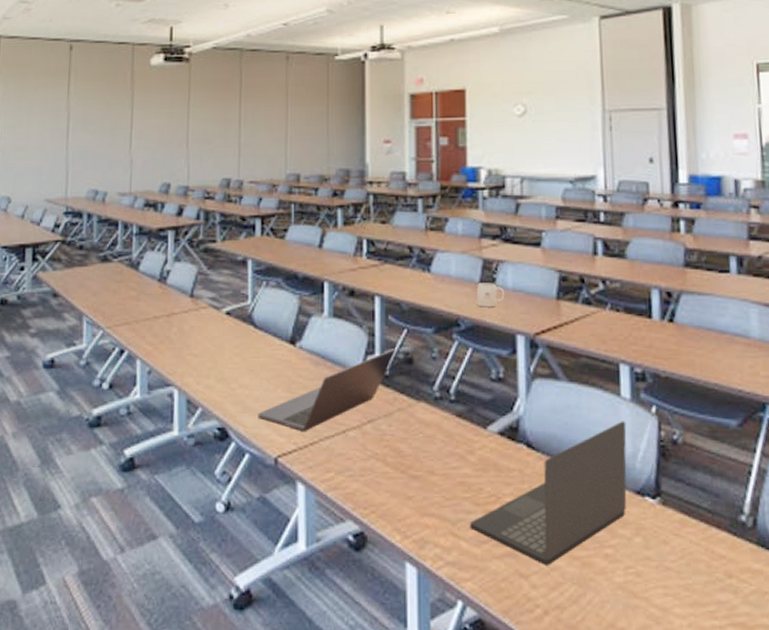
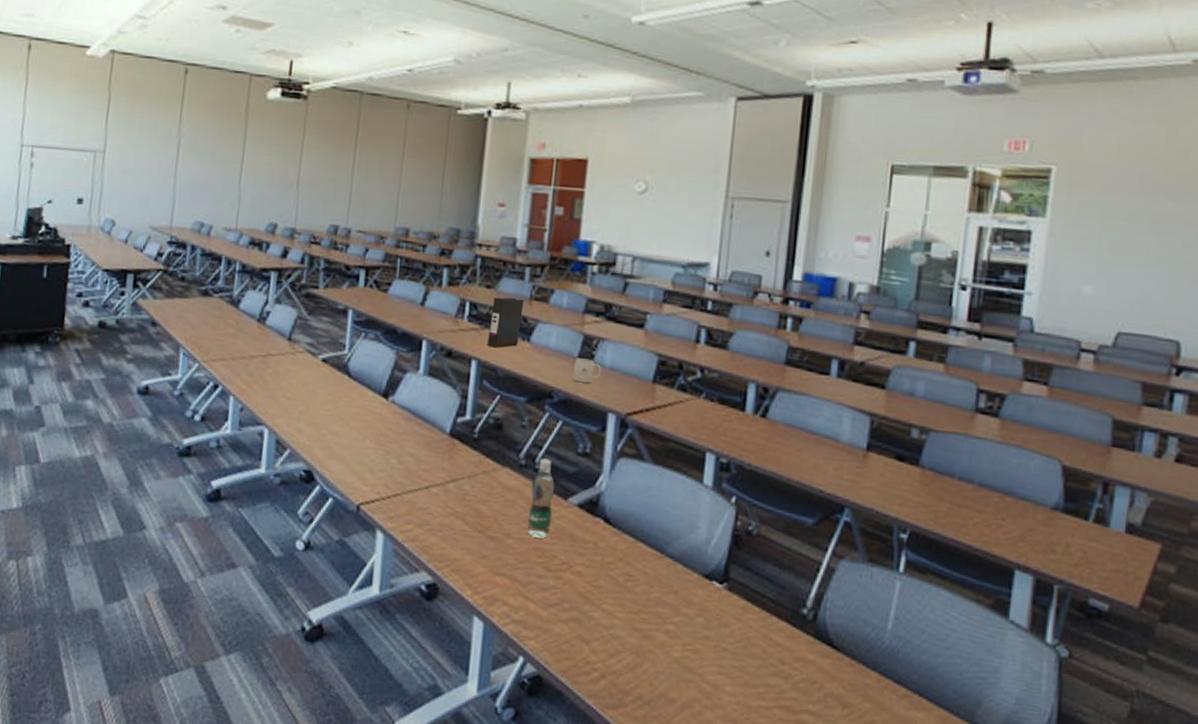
laptop: present [258,349,396,431] -> none [344,413,487,483]
binder: none [388,230,420,282] -> present [487,297,524,348]
bottle: none [448,388,473,472] -> present [527,458,555,539]
laptop: present [470,421,627,565] -> none [539,507,705,634]

